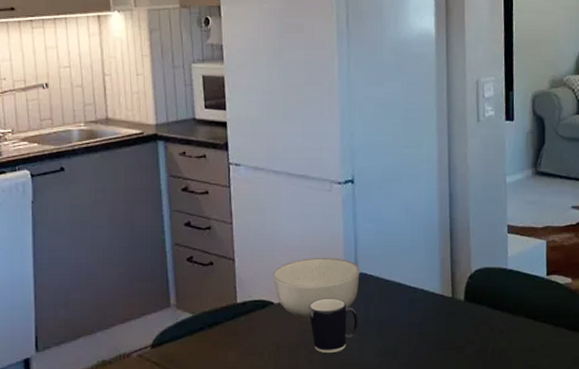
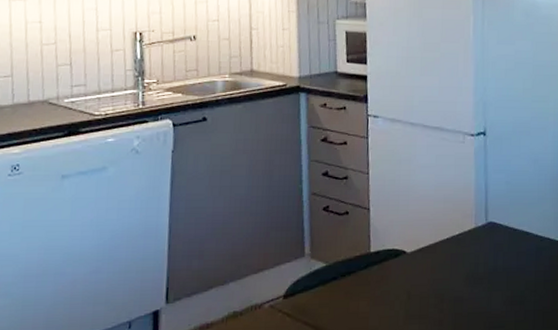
bowl: present [272,258,360,322] -> none [406,207,490,271]
mug: present [308,298,358,354] -> none [440,247,487,303]

